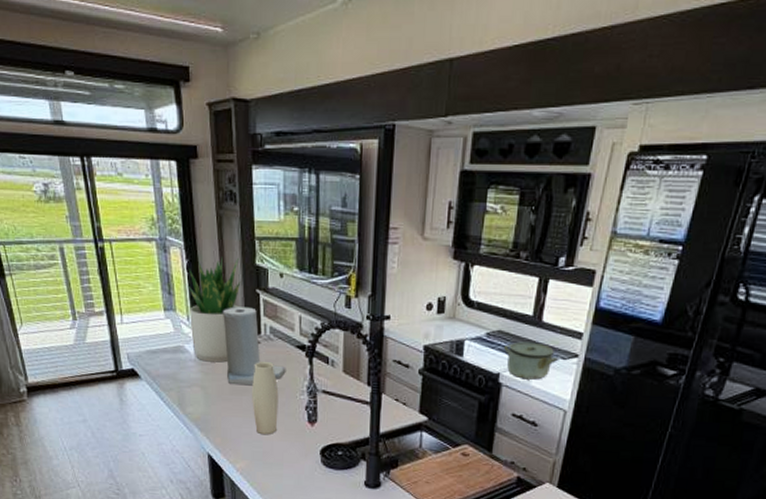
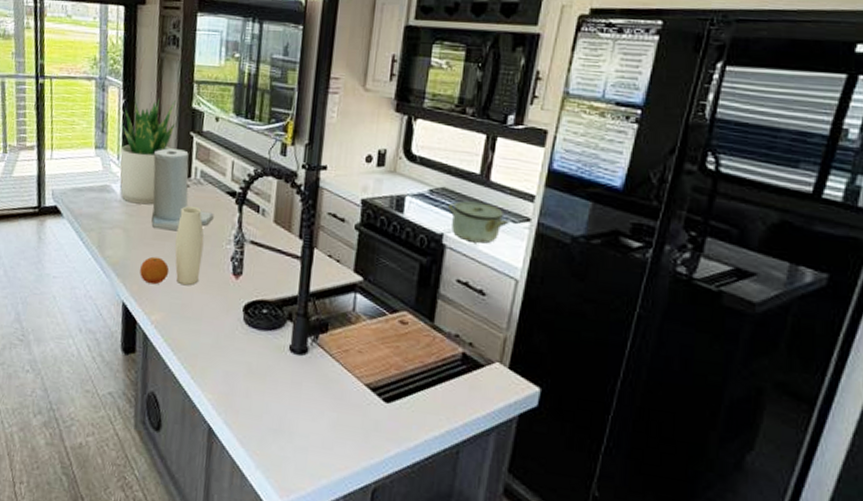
fruit: none [221,410,249,436] -> present [140,256,169,285]

